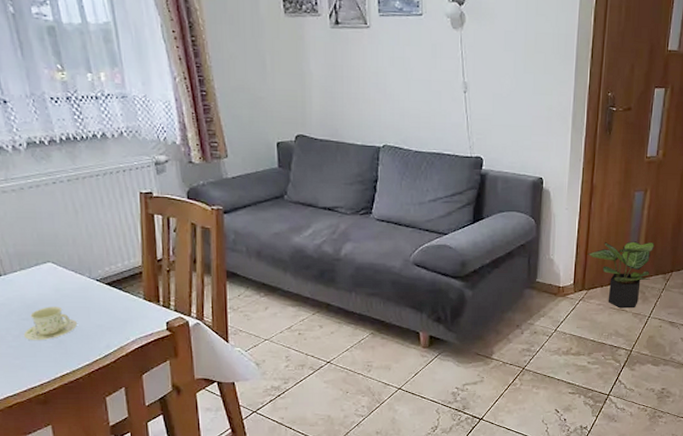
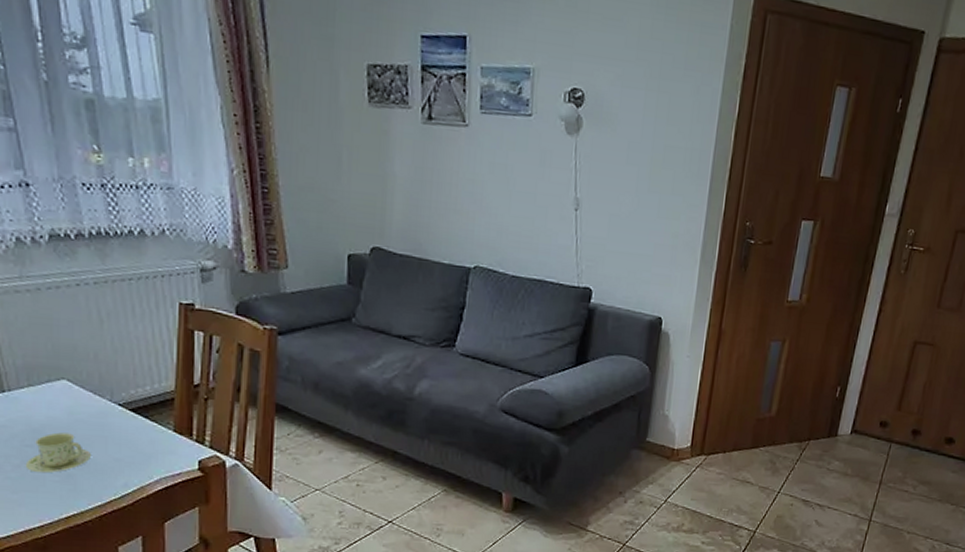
potted plant: present [587,241,654,309] -> none [709,399,790,481]

